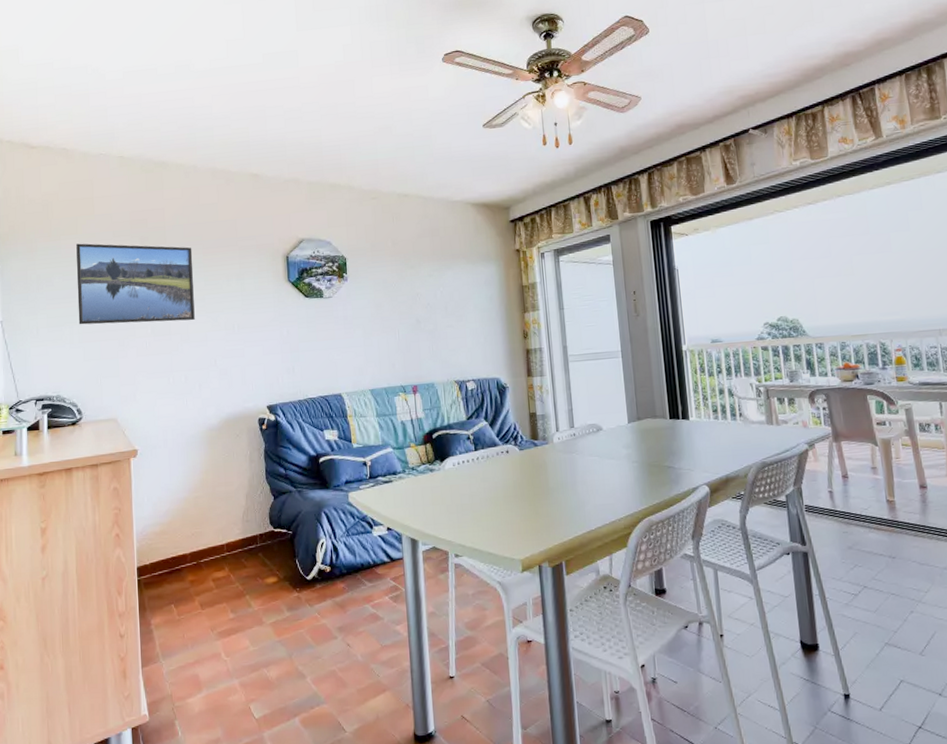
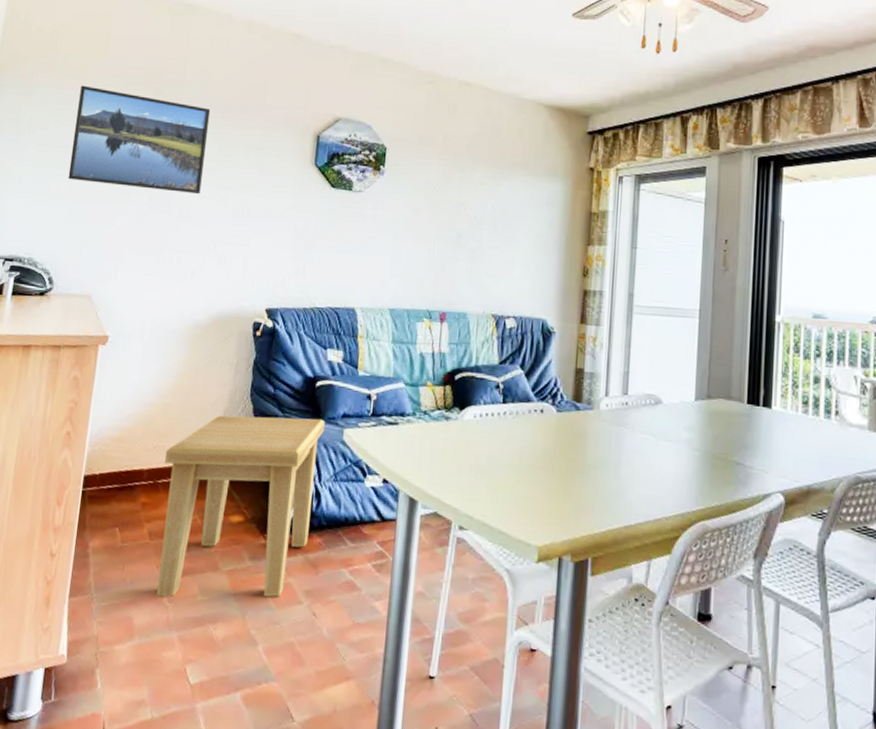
side table: none [202,488,333,654] -> present [157,415,325,598]

